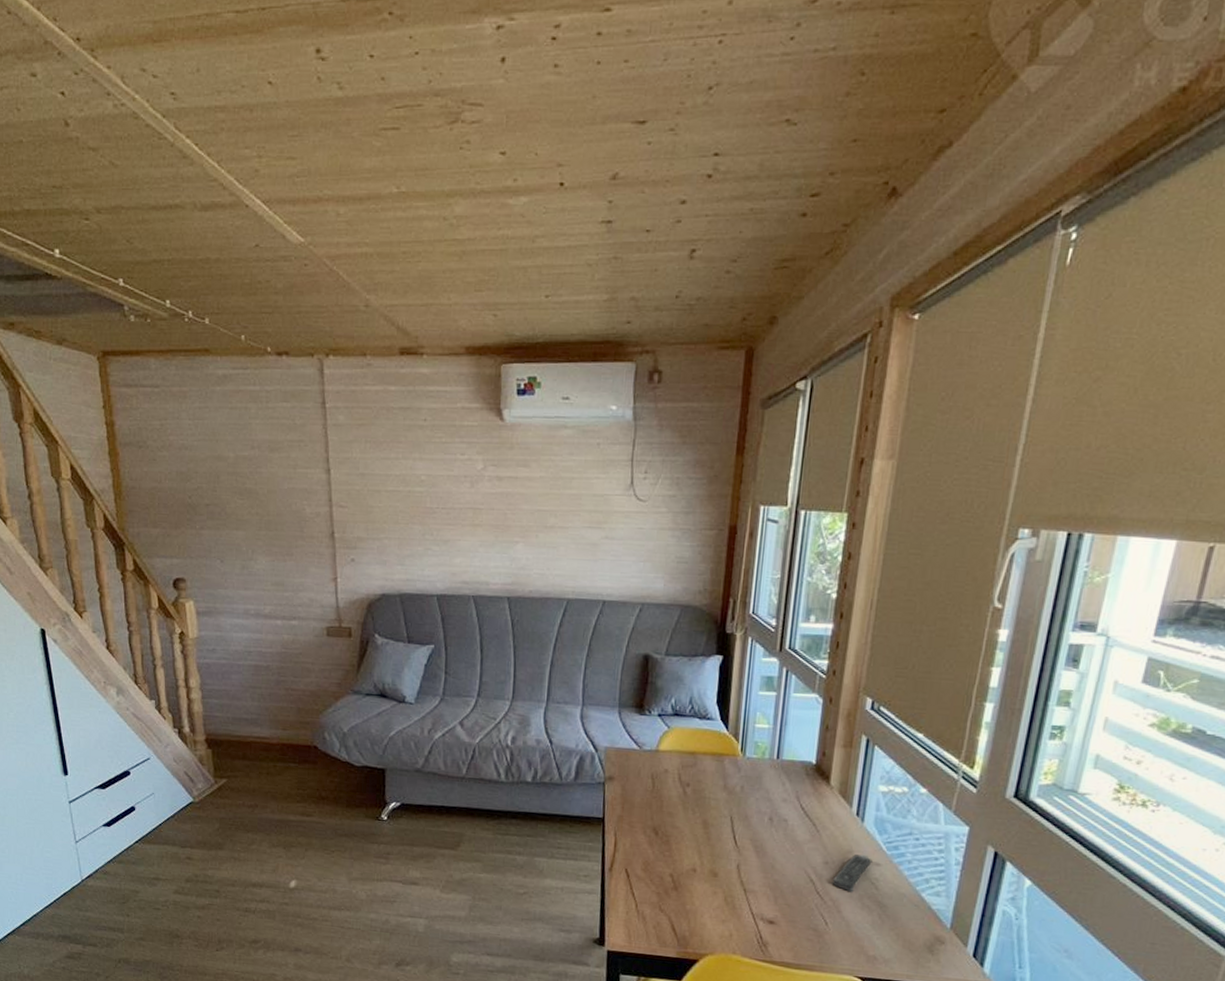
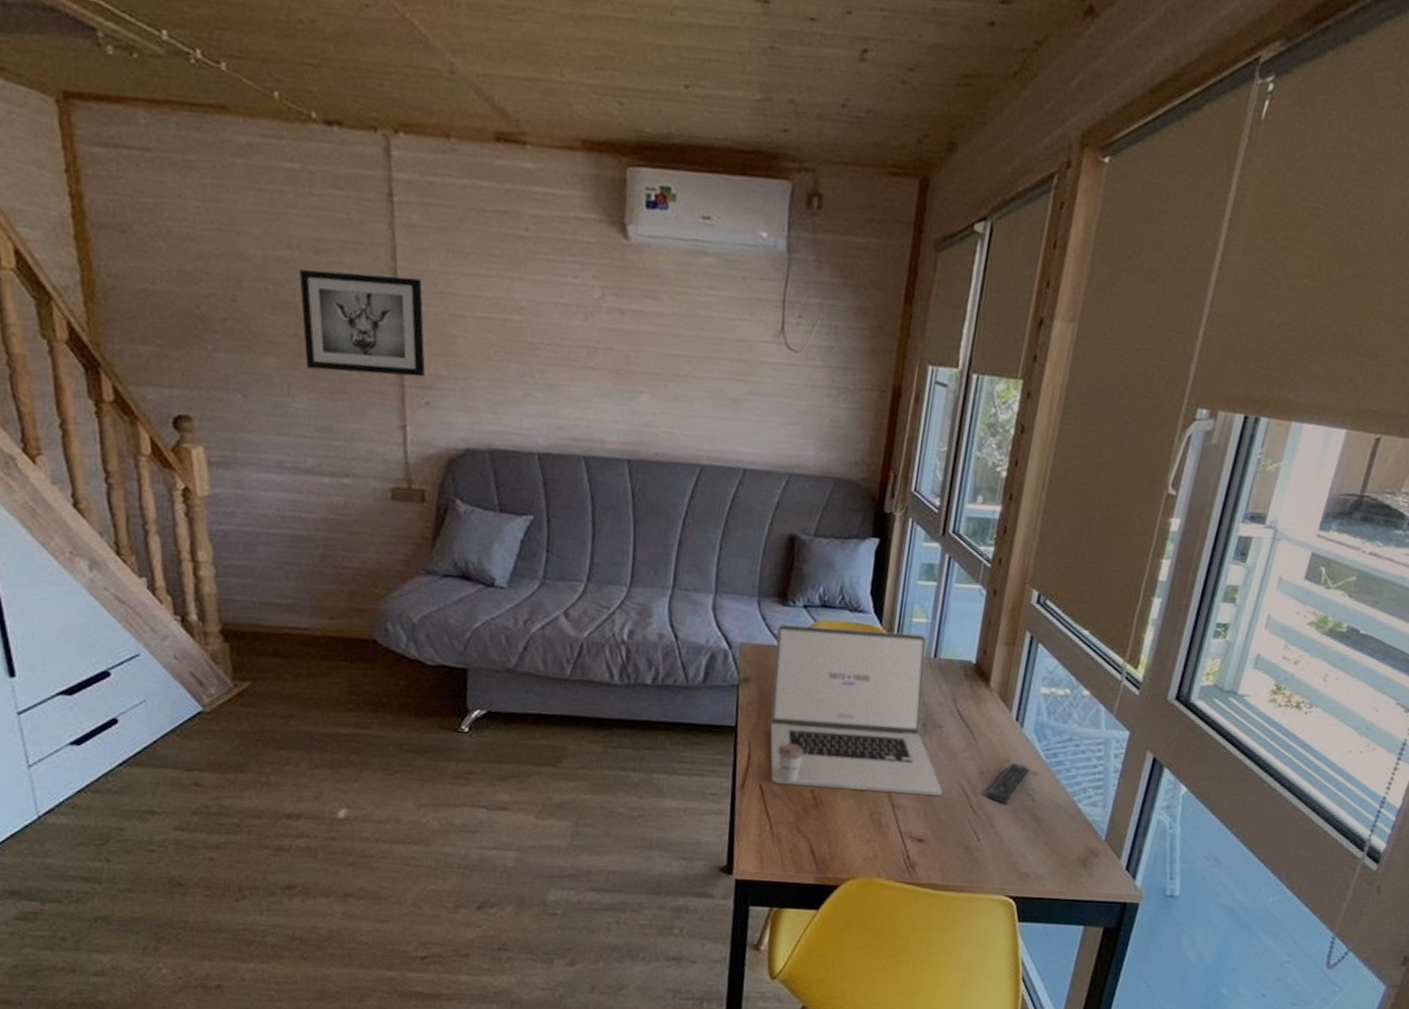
wall art: none [260,464,351,540] -> present [299,269,425,377]
laptop: none [632,731,790,882] -> present [770,624,943,796]

